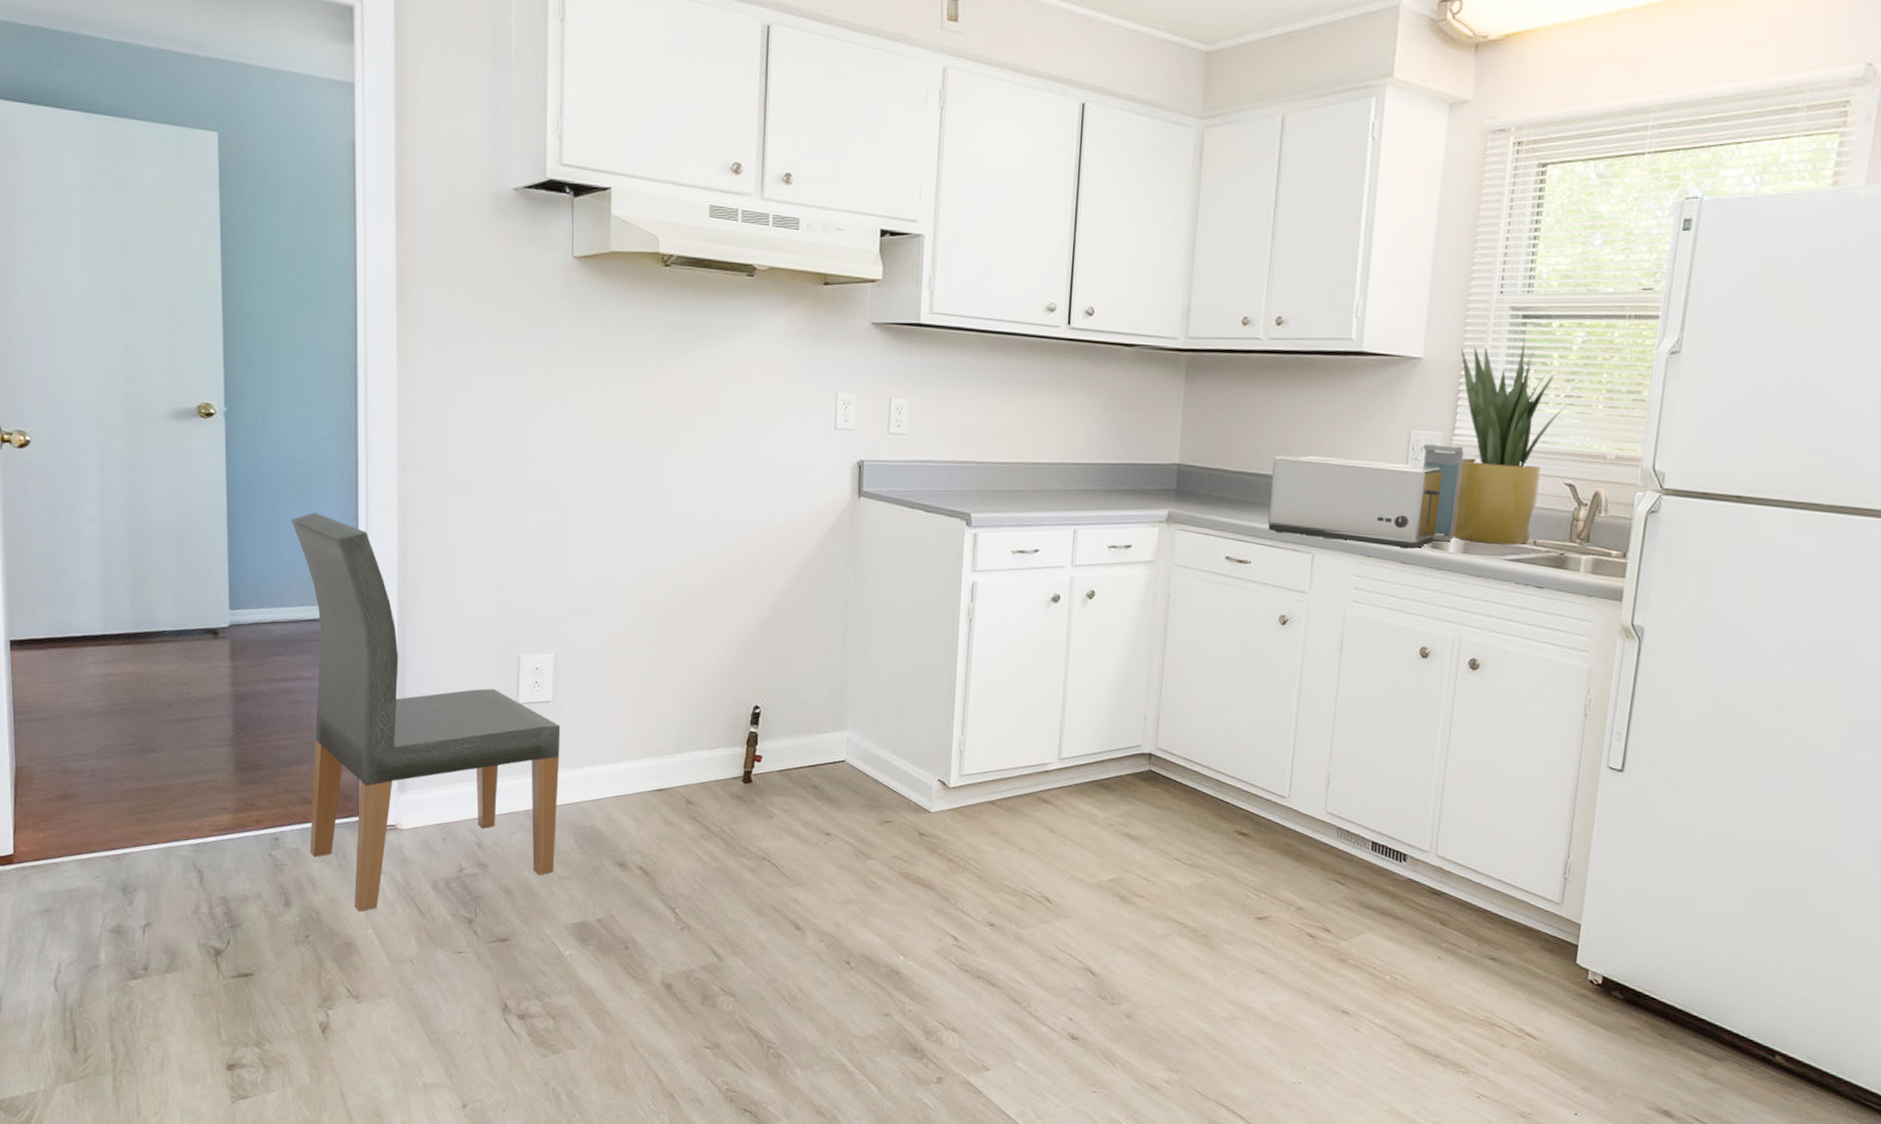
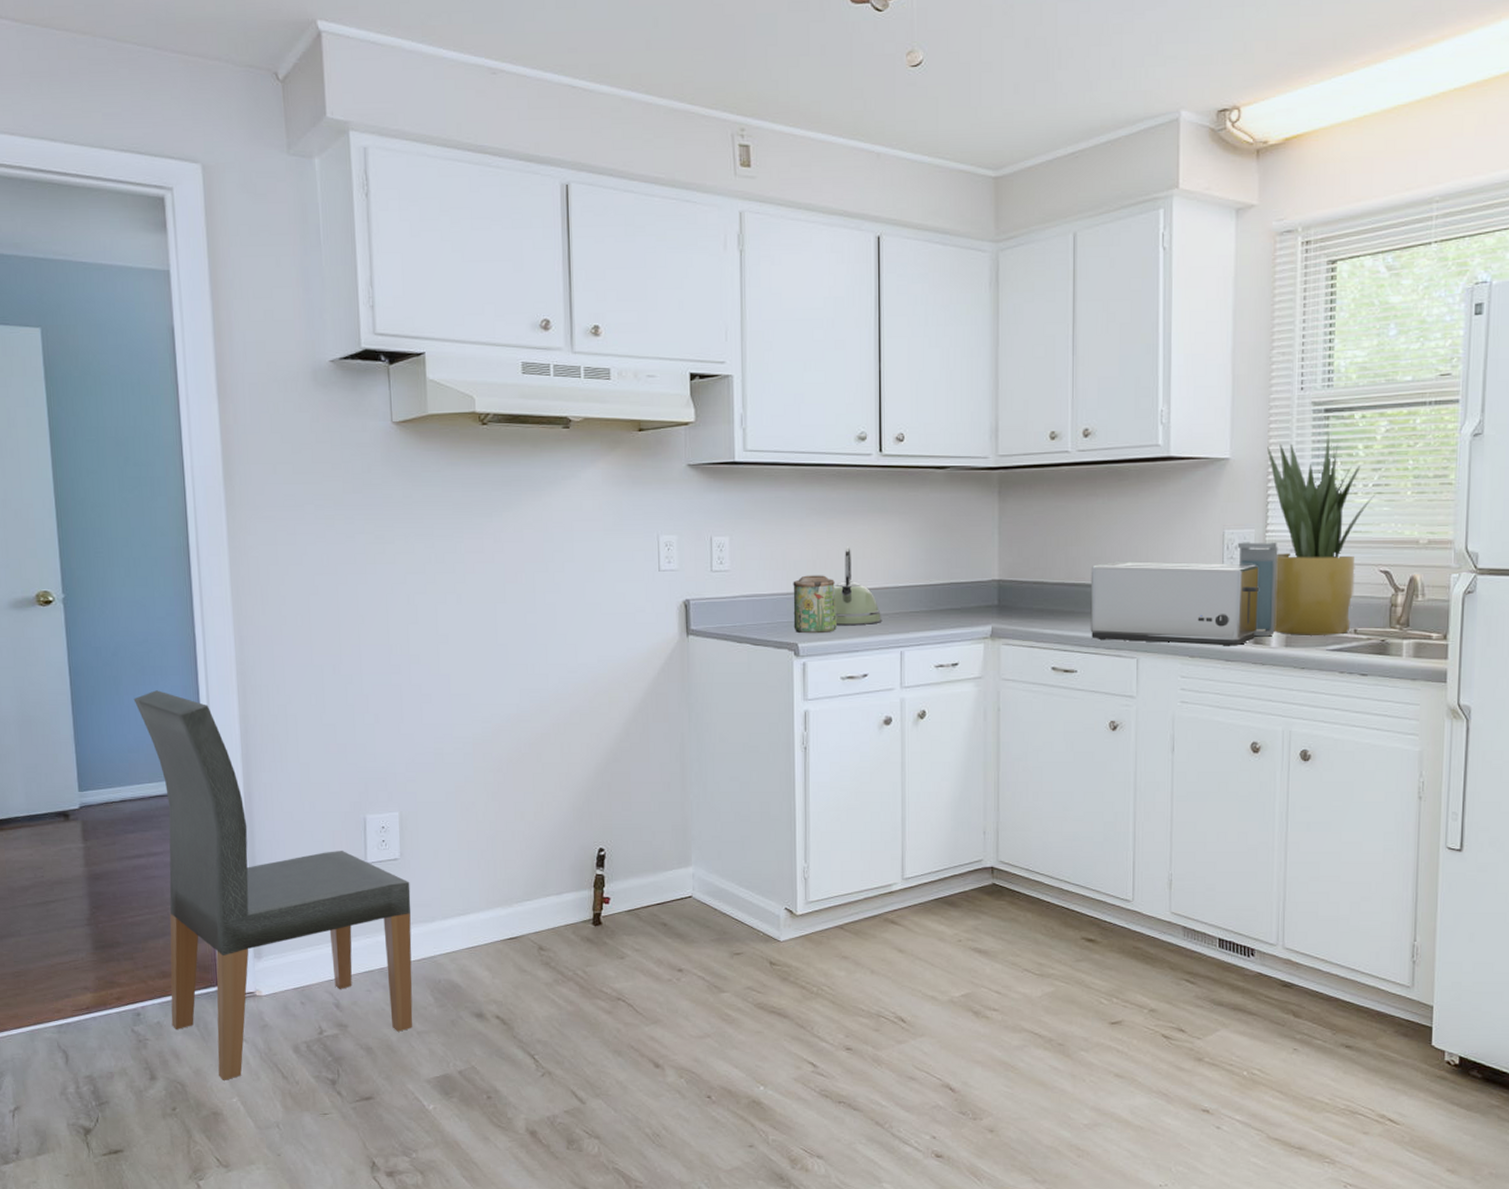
canister: none [967,444,1013,506] -> present [793,575,837,634]
kettle: none [1010,418,1058,500] -> present [834,546,882,626]

